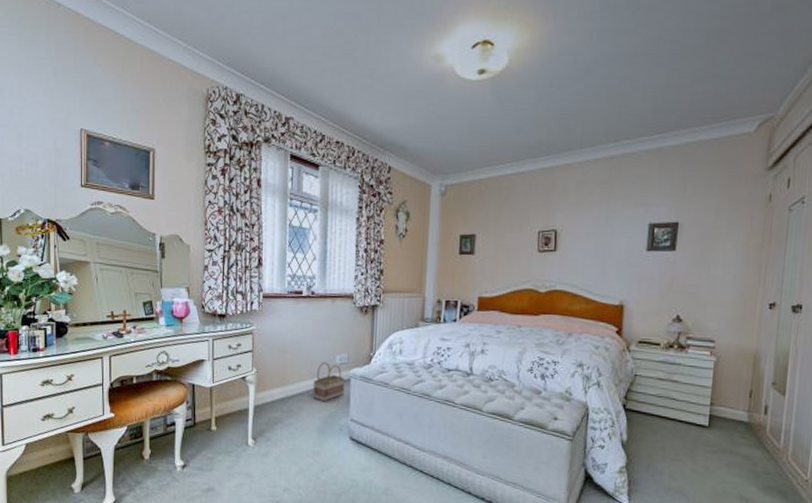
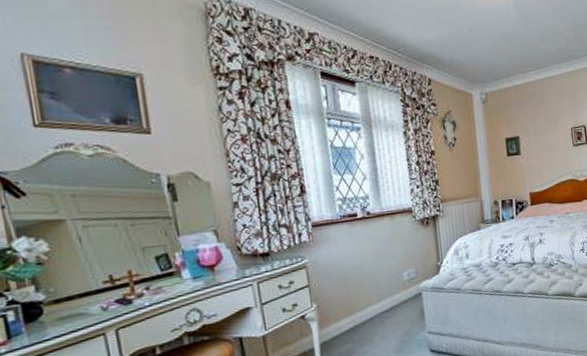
basket: present [313,362,345,402] -> none [383,280,418,322]

